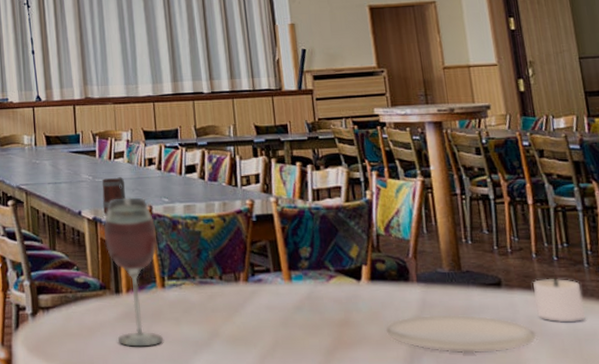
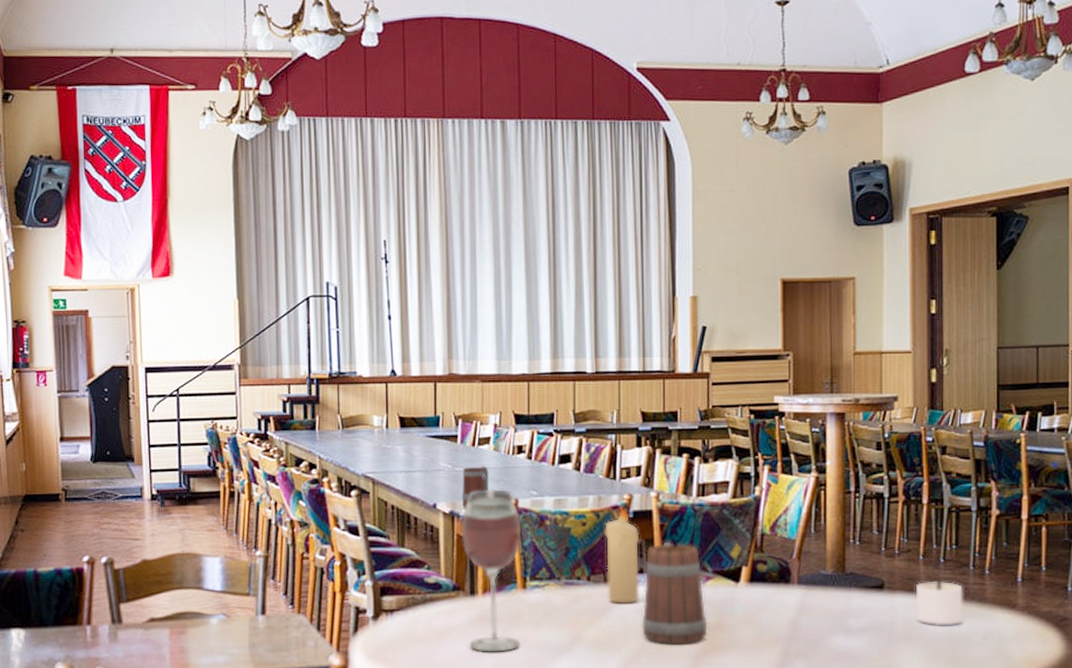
candle: none [231,210,269,301] -> present [605,505,640,604]
beer mug: none [271,243,337,340] -> present [642,542,708,645]
plate: present [385,314,537,354] -> none [759,617,912,658]

